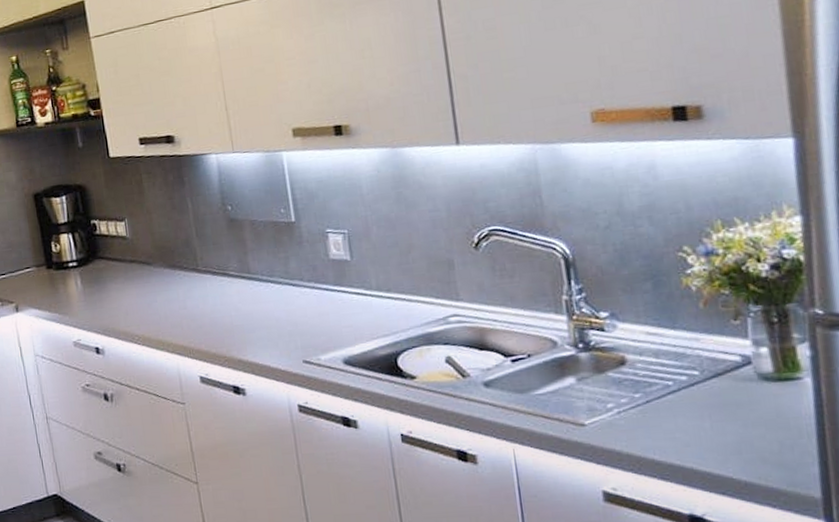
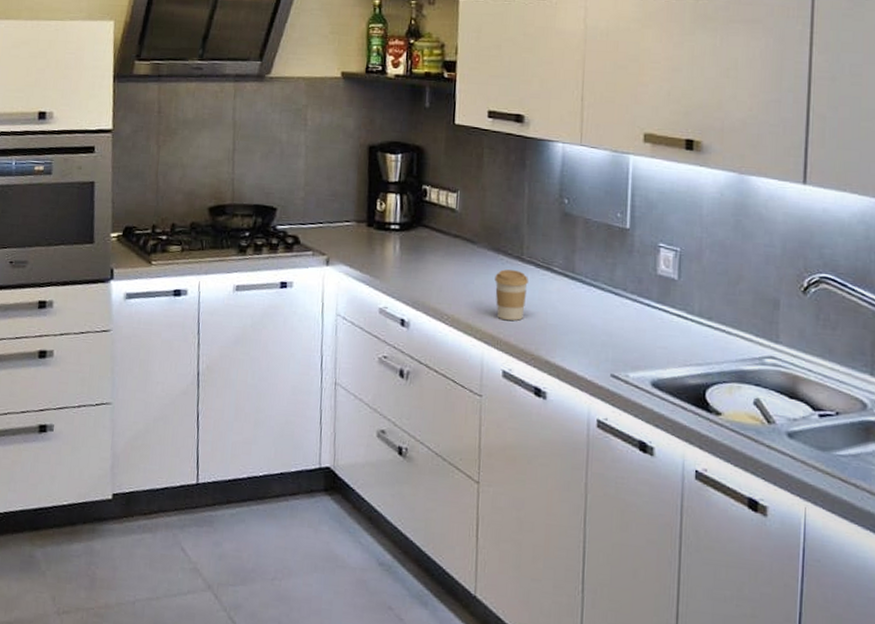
coffee cup: none [175,281,210,330] -> present [495,269,528,321]

